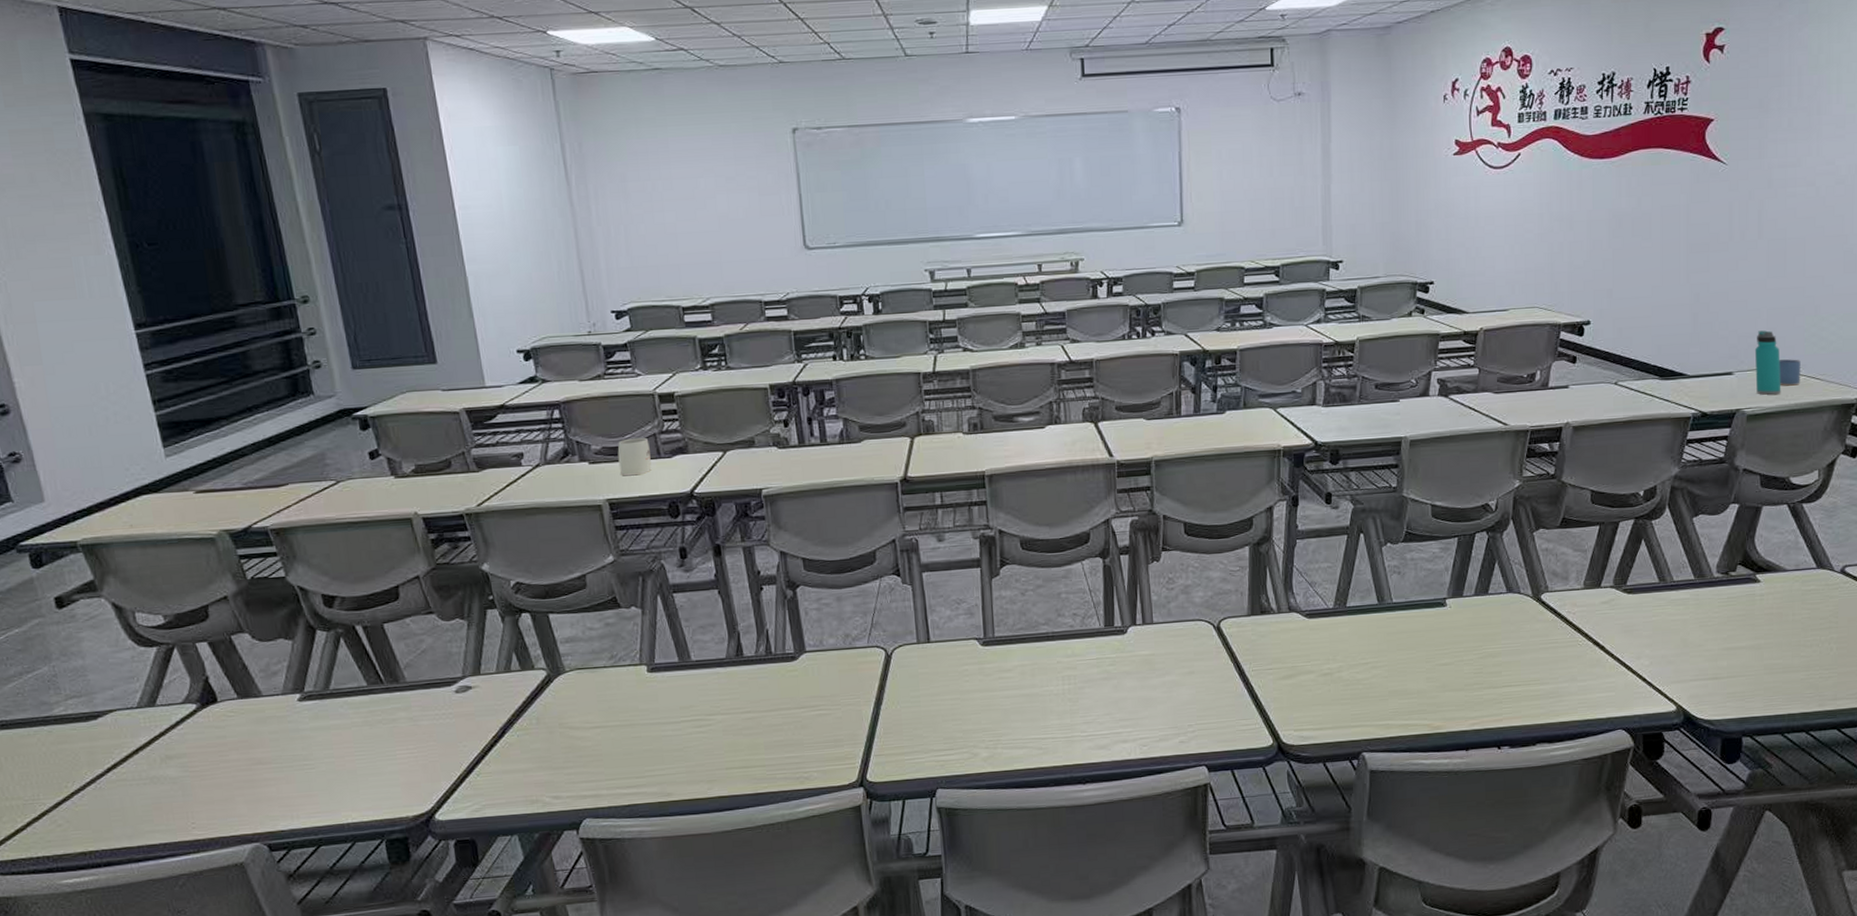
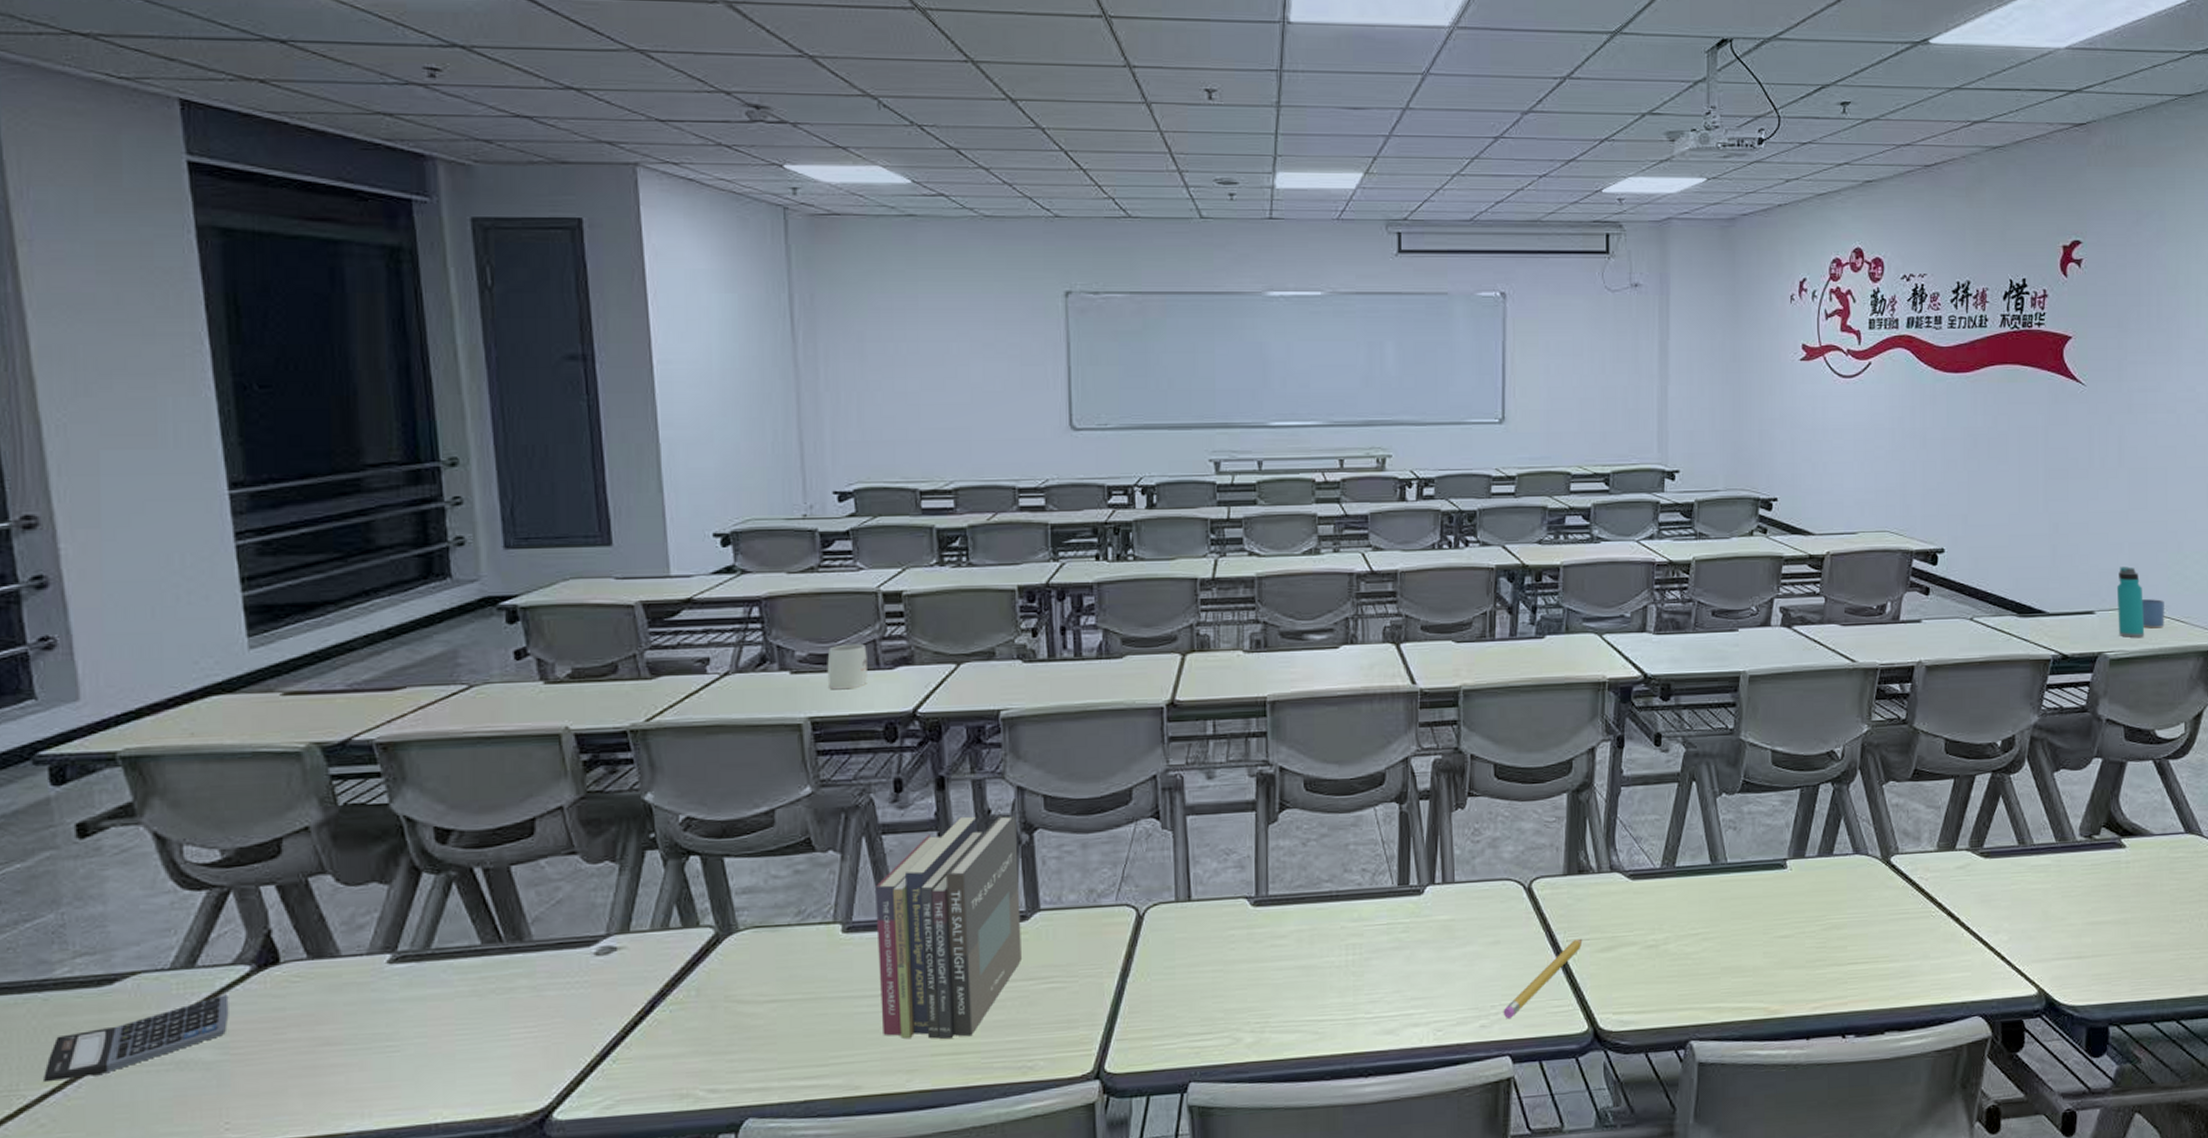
calculator: none [56,726,185,794] -> present [44,994,229,1083]
books: none [670,575,793,756] -> present [874,814,1021,1040]
pencil: none [1198,668,1266,736] -> present [1503,938,1583,1020]

